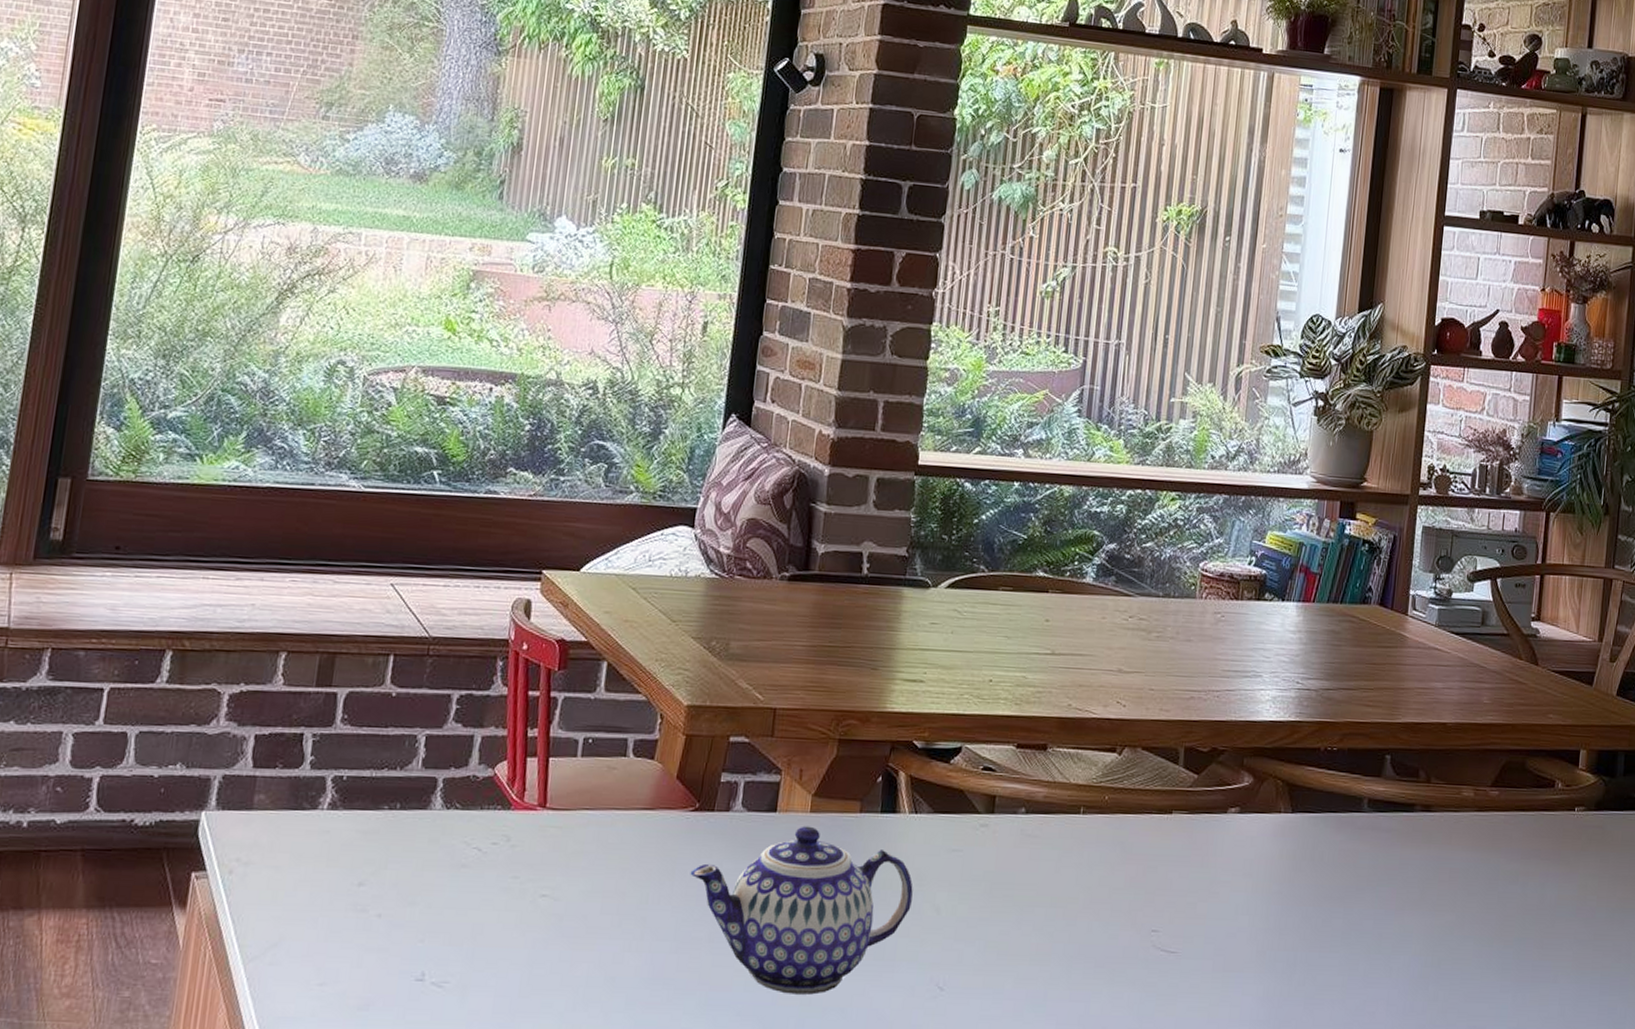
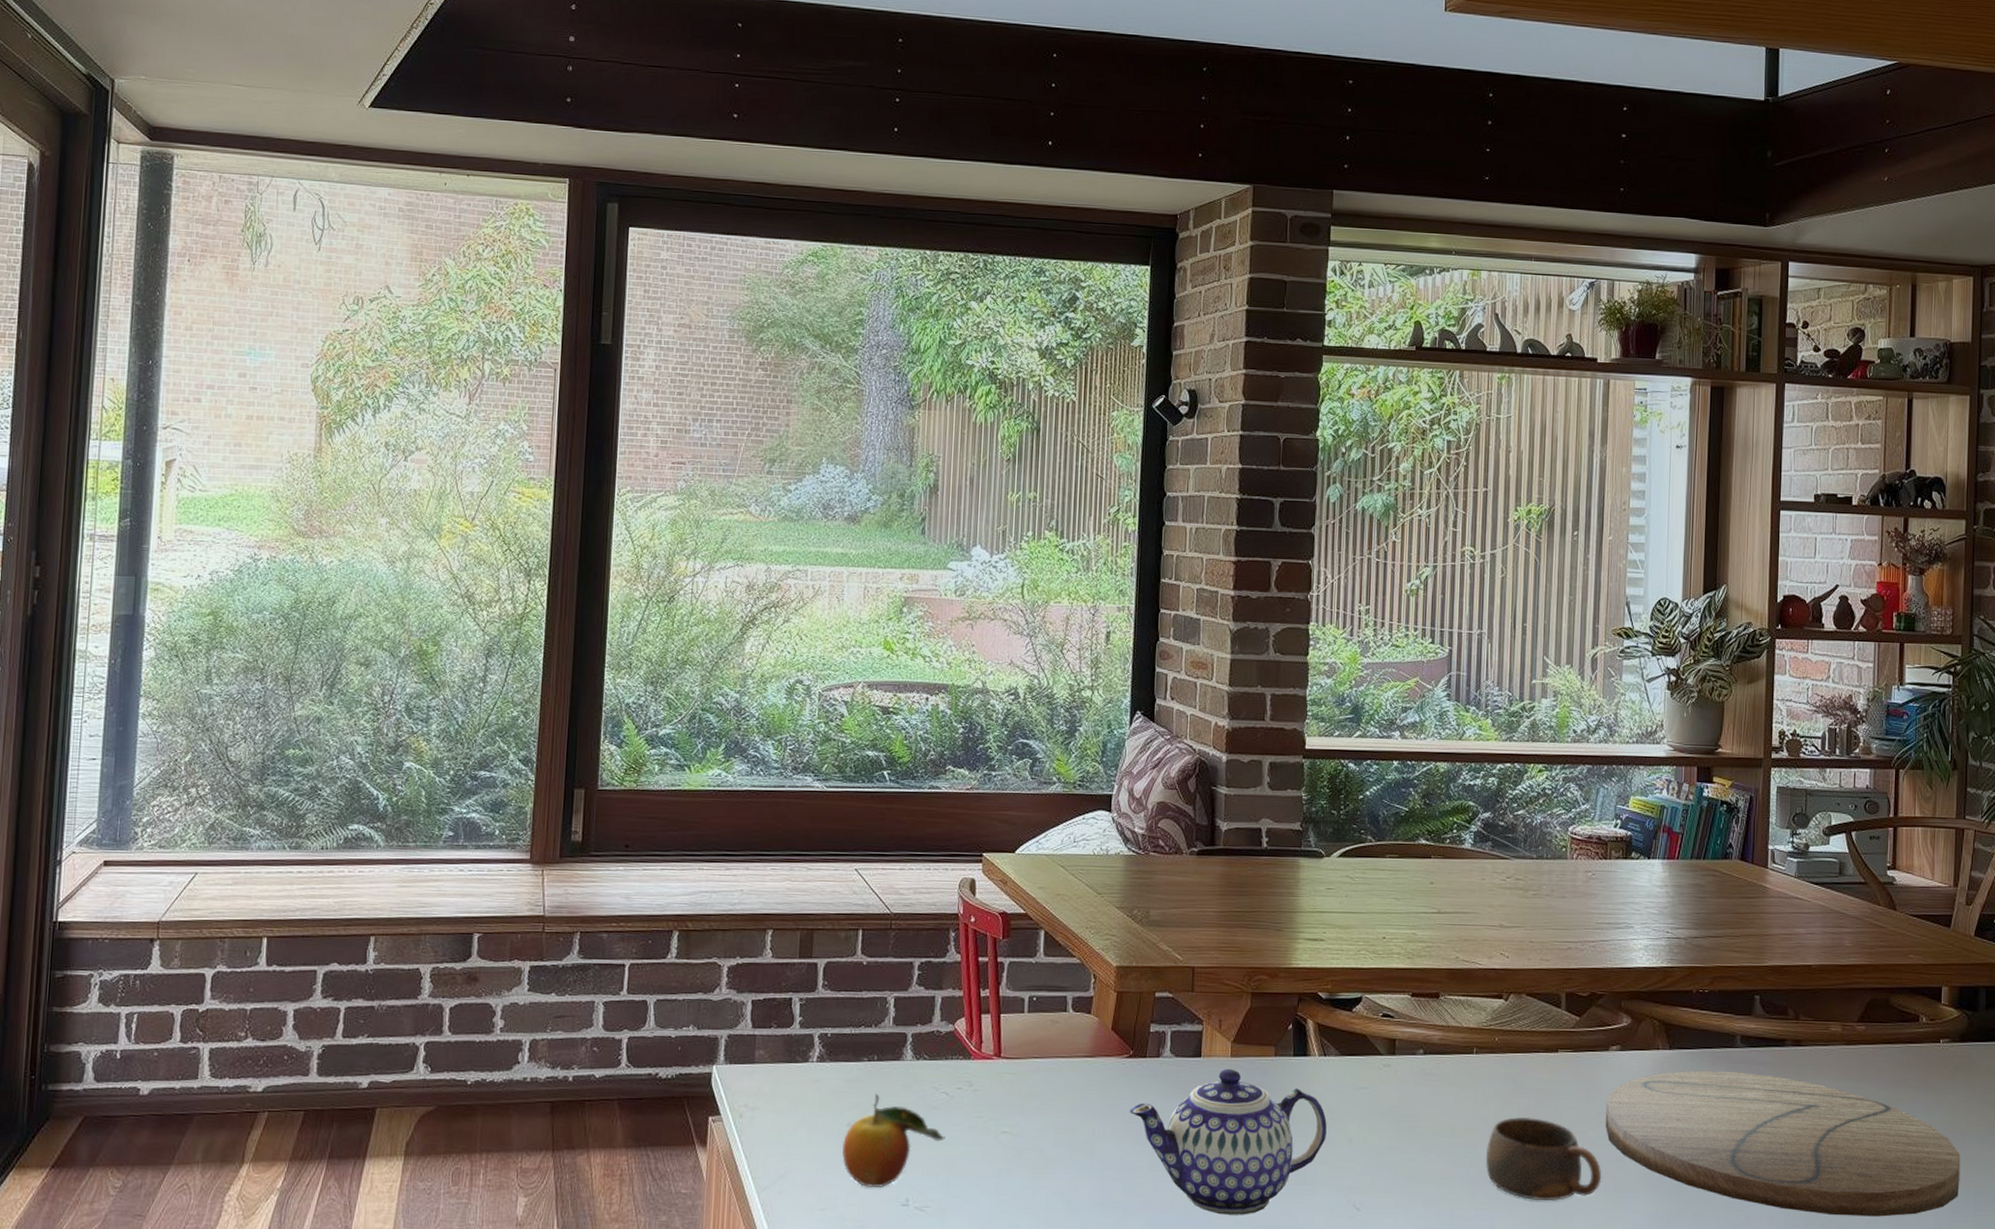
fruit: none [349,847,474,960] -> present [842,1093,945,1189]
cup: none [1085,885,1211,982] -> present [1486,1116,1602,1202]
cutting board: none [1217,837,1589,1001] -> present [1605,1071,1961,1217]

